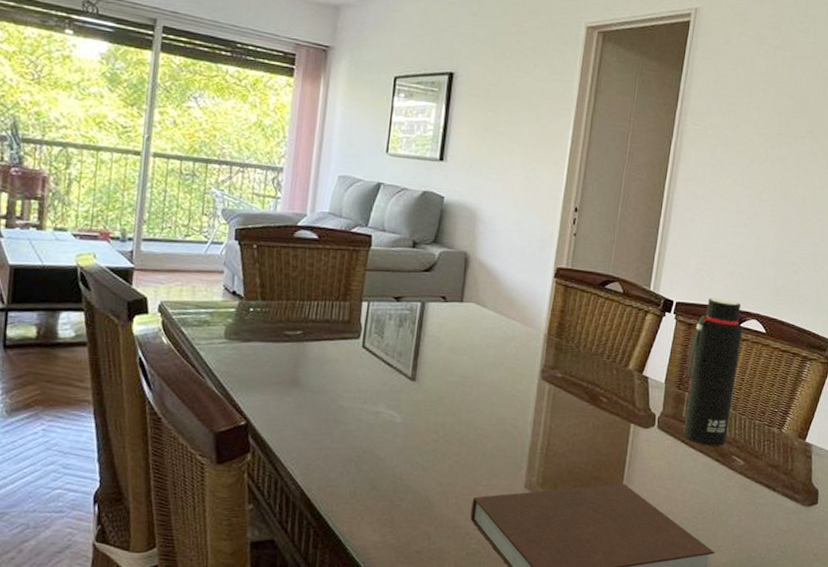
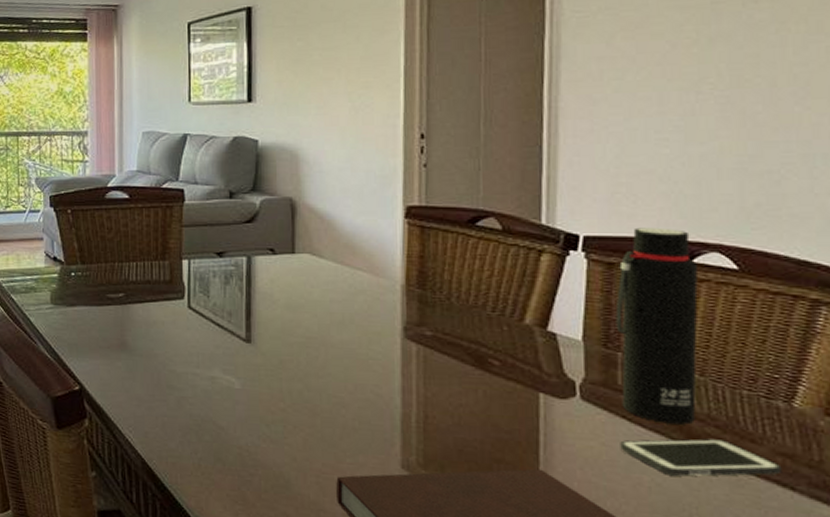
cell phone: none [677,456,770,484] -> present [620,438,782,477]

